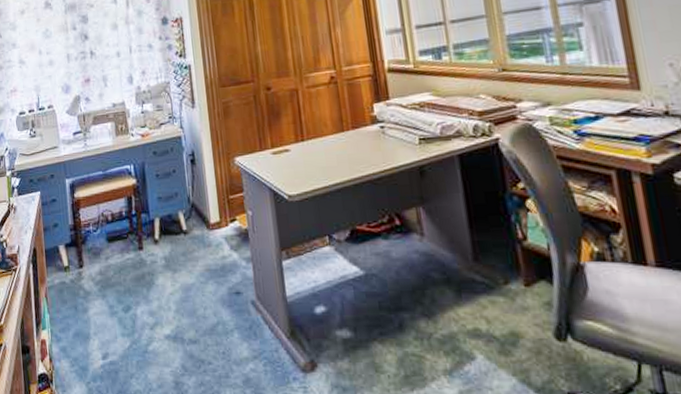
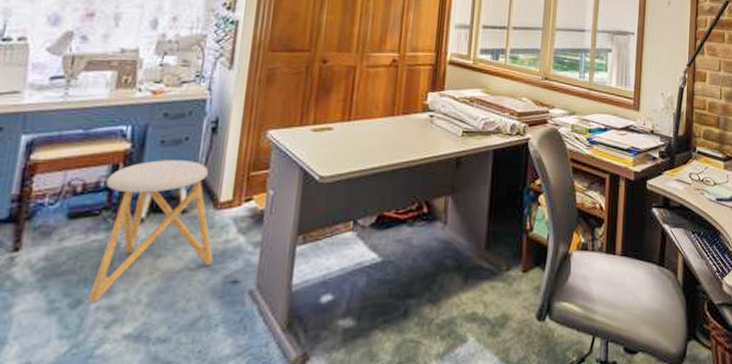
stool: none [126,189,217,309] -> present [88,160,213,304]

